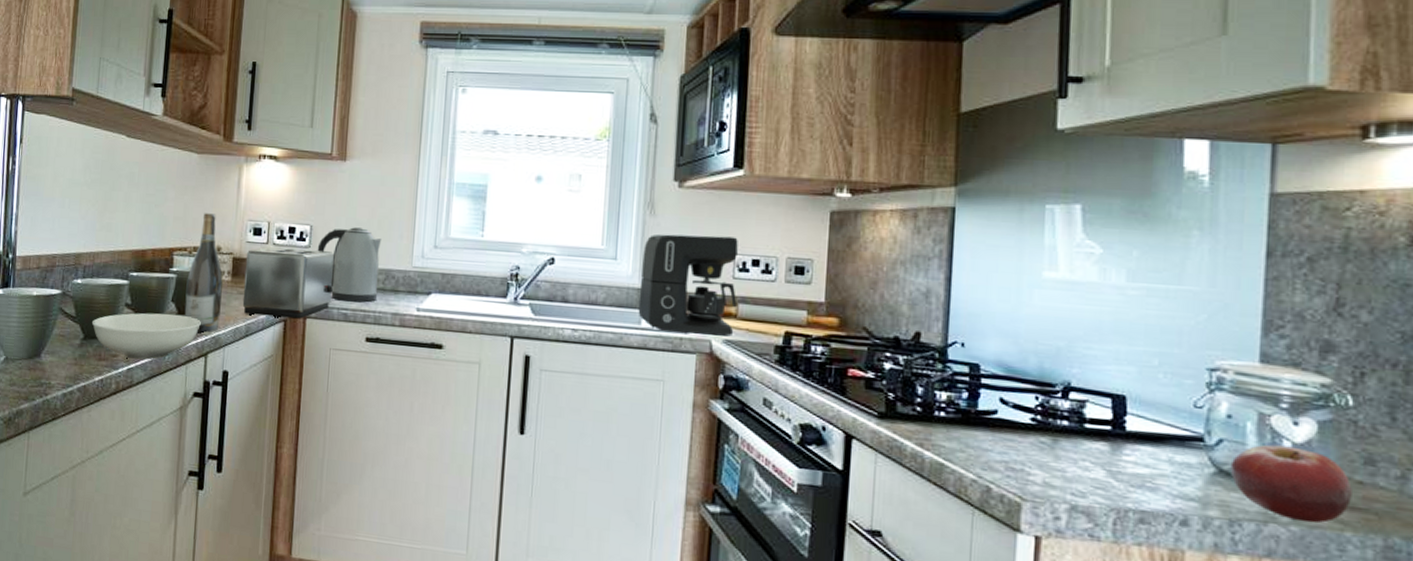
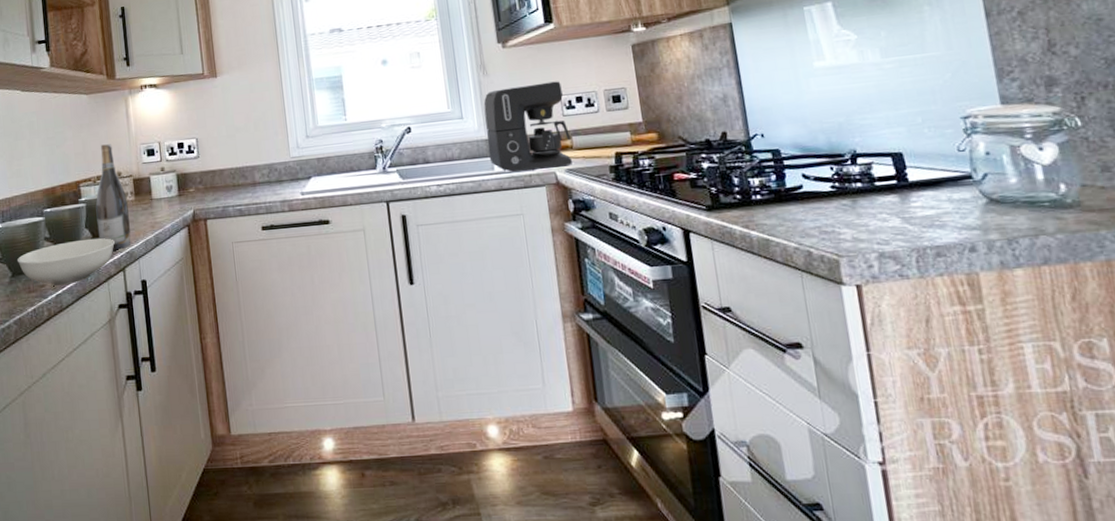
toaster: present [242,248,334,319] -> none [144,158,226,226]
kettle: present [317,227,382,303] -> none [205,132,266,199]
fruit: present [1229,444,1352,524] -> none [997,168,1099,229]

